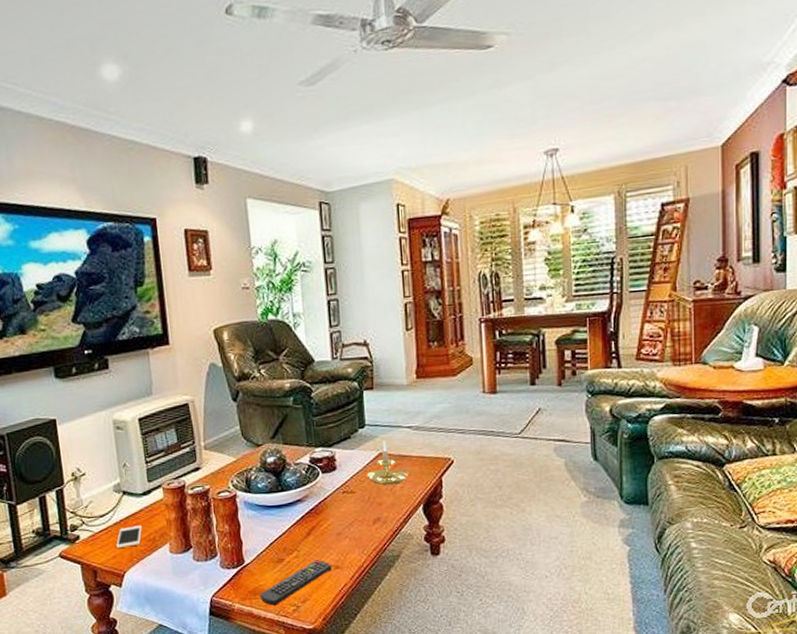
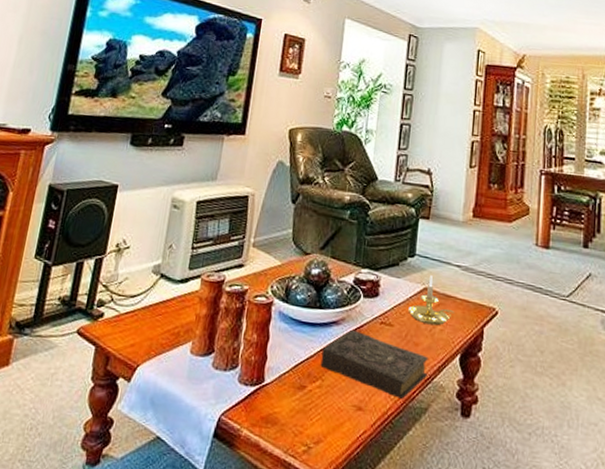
cell phone: present [116,525,142,548] -> none [137,314,170,338]
remote control: present [260,560,332,606] -> none [272,395,354,442]
book: none [292,503,396,553] -> present [320,329,429,400]

